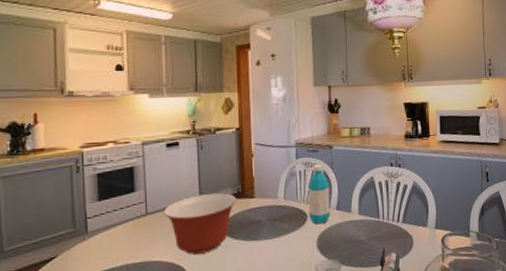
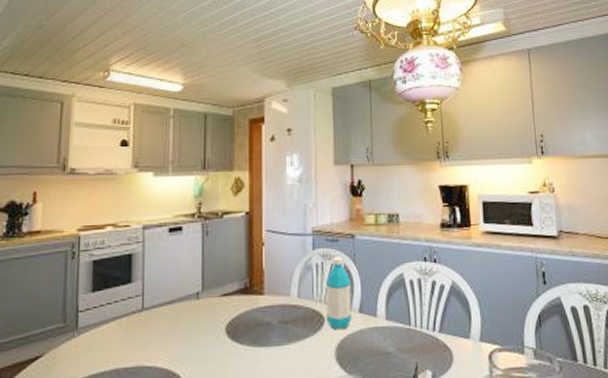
mixing bowl: present [164,193,237,255] -> none [162,288,244,361]

